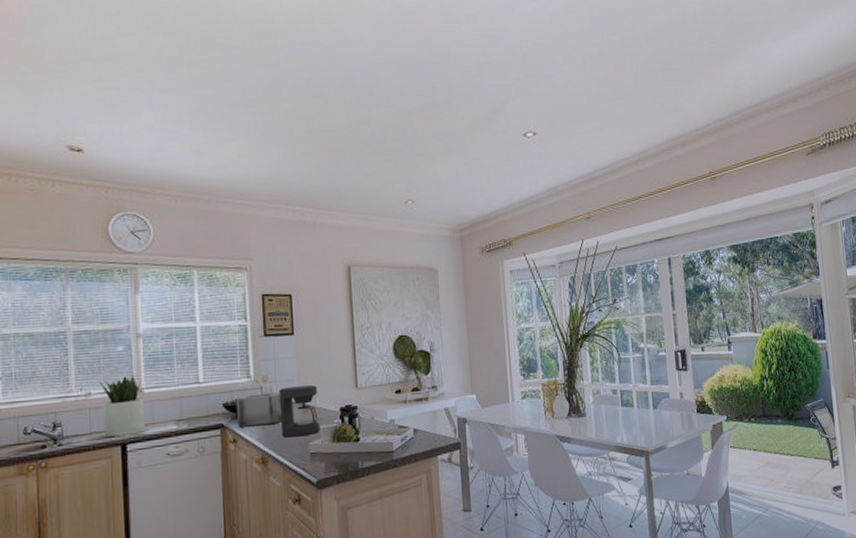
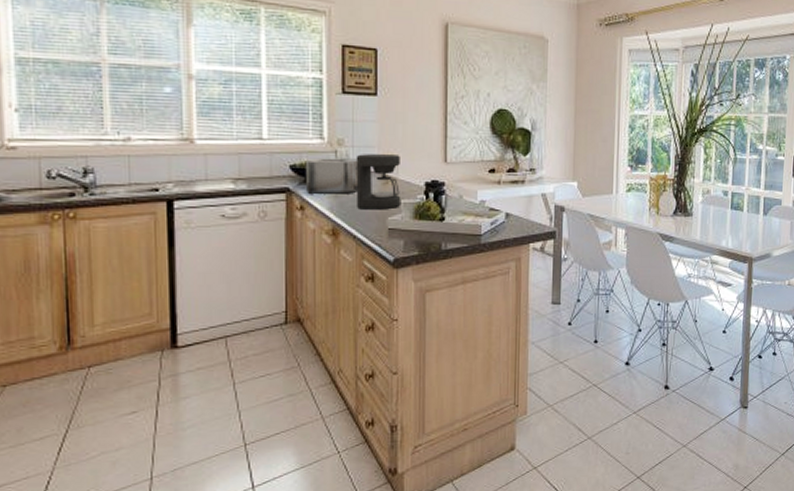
planter: present [98,376,149,438] -> none [140,123,201,192]

